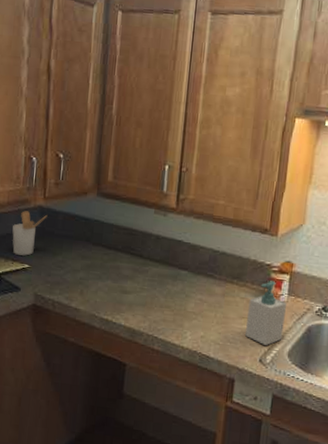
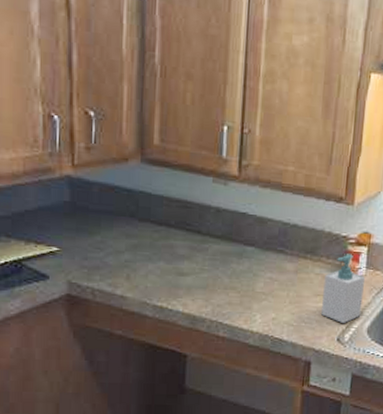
utensil holder: present [12,211,48,256] -> none [33,182,78,237]

